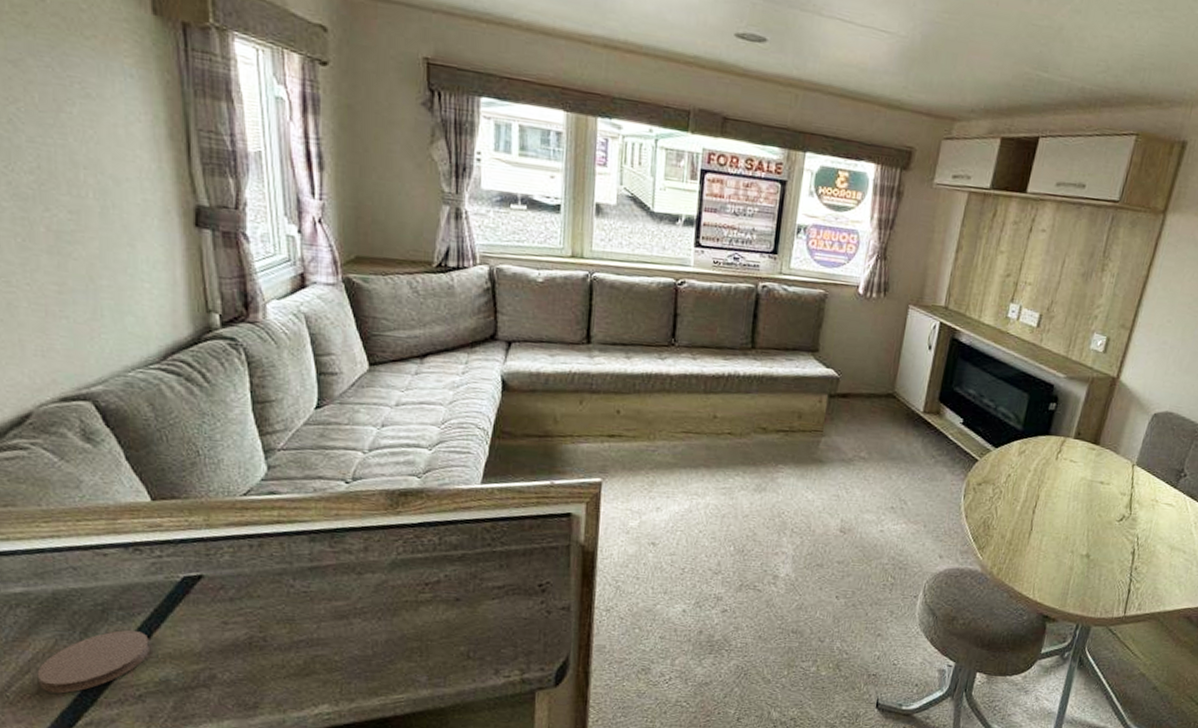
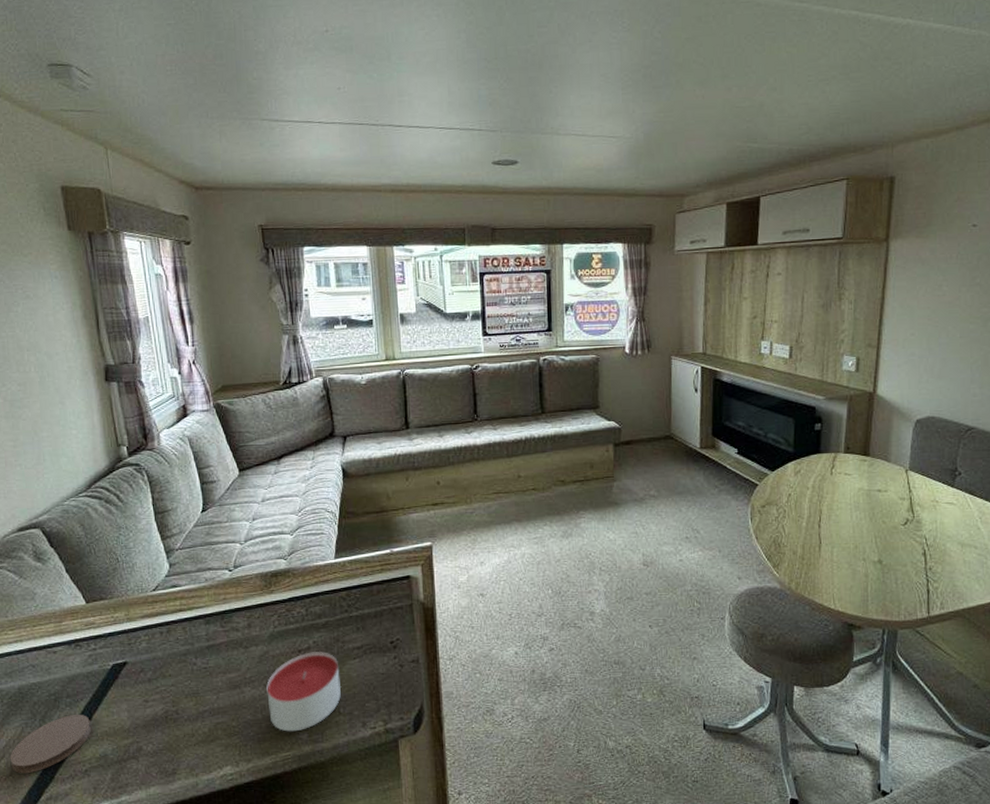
candle: none [381,586,474,673] -> present [266,652,342,732]

